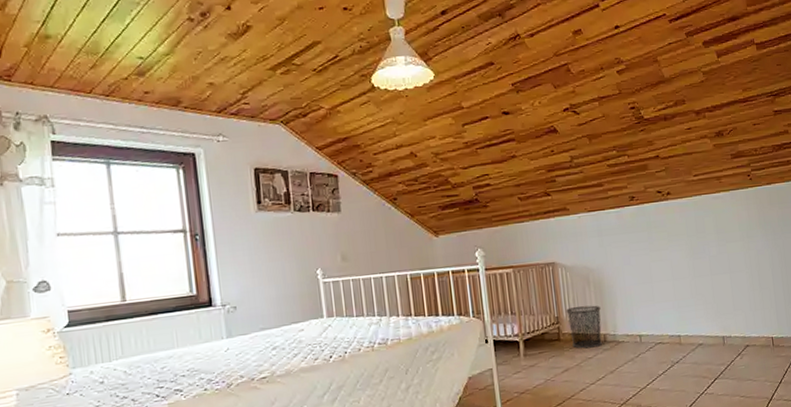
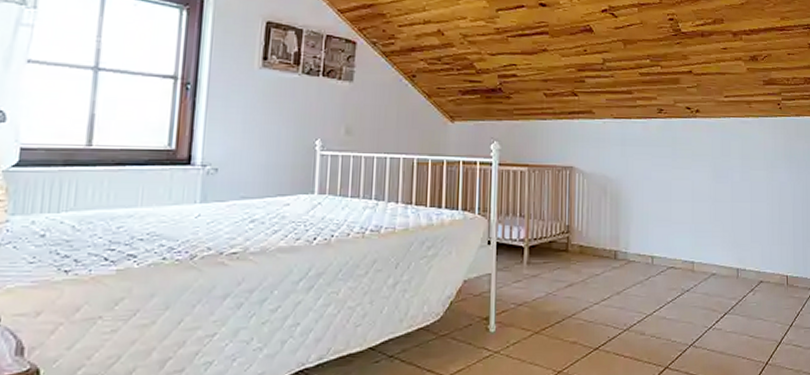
waste bin: present [566,305,602,349] -> none [578,216,615,264]

